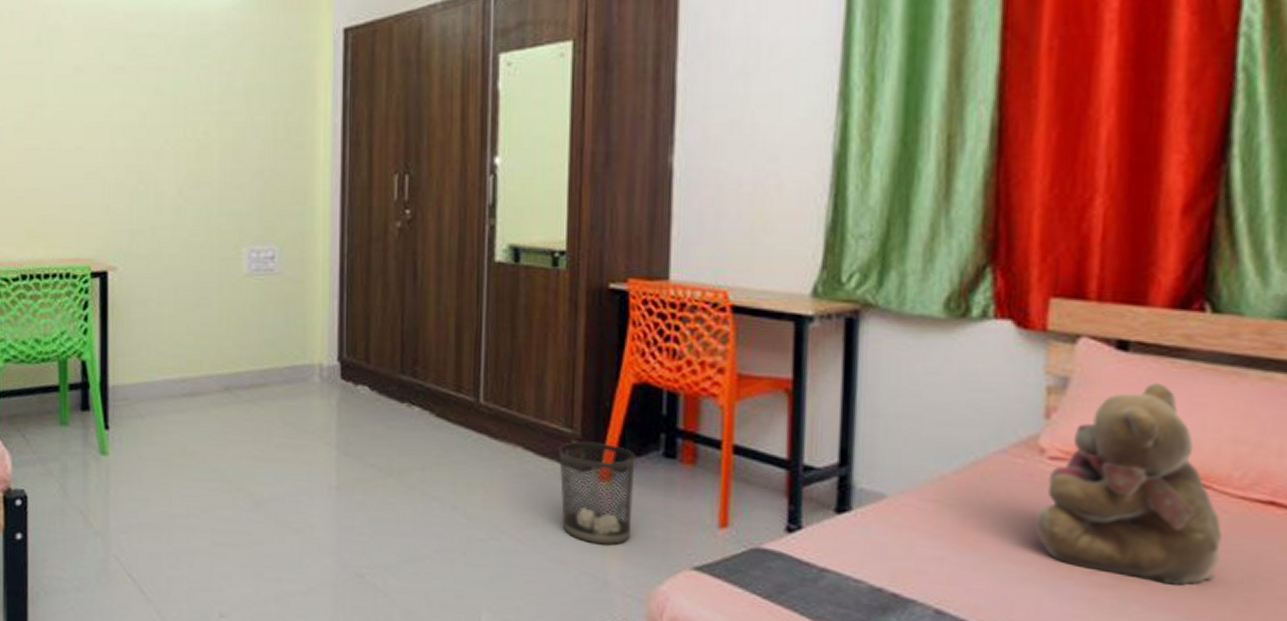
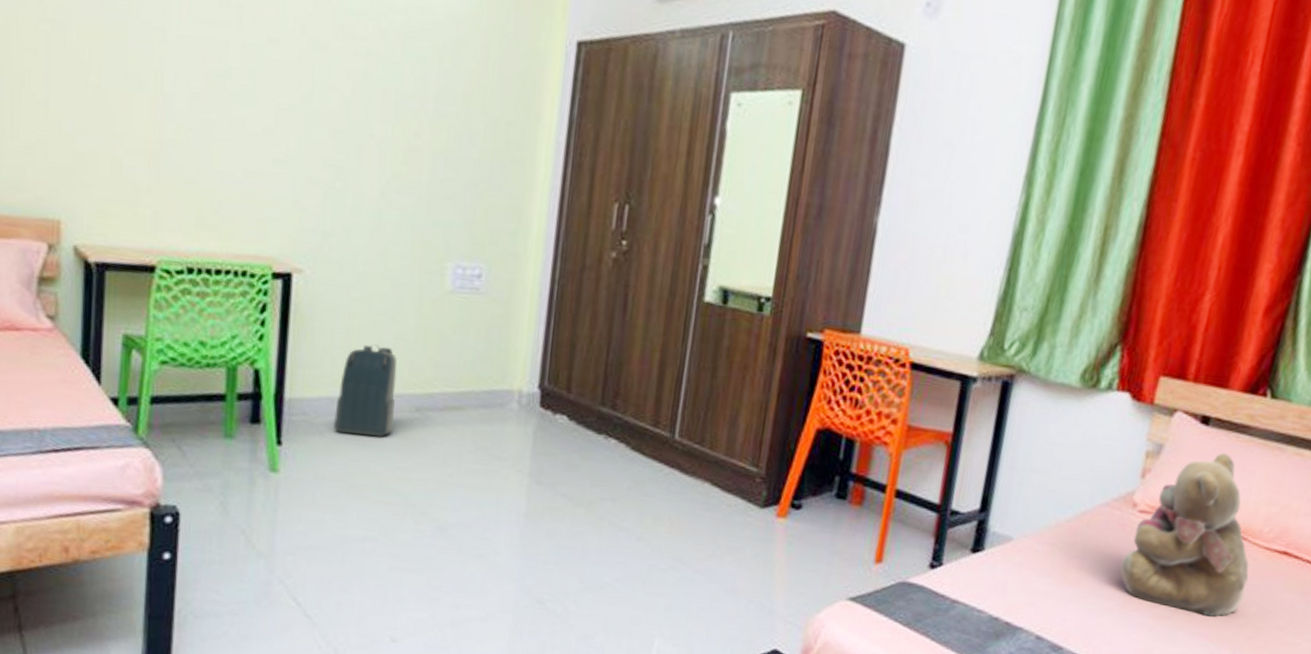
backpack: none [152,330,205,416] -> present [333,344,398,436]
waste bin: present [559,441,635,544] -> none [738,480,811,576]

